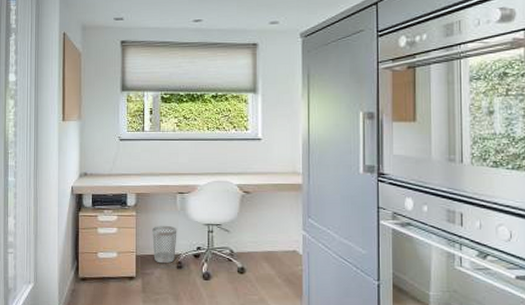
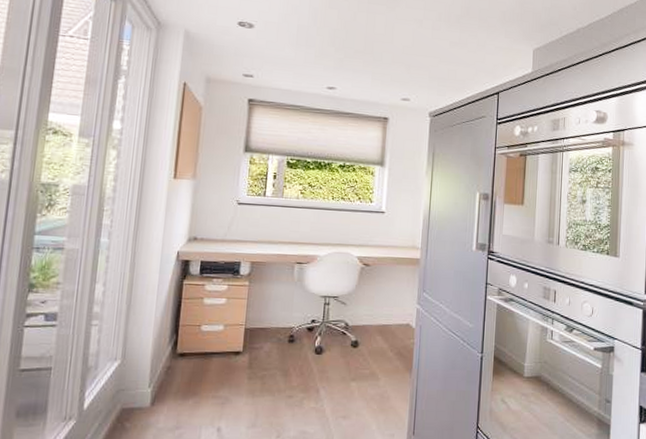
wastebasket: present [152,225,177,264] -> none [264,296,292,338]

